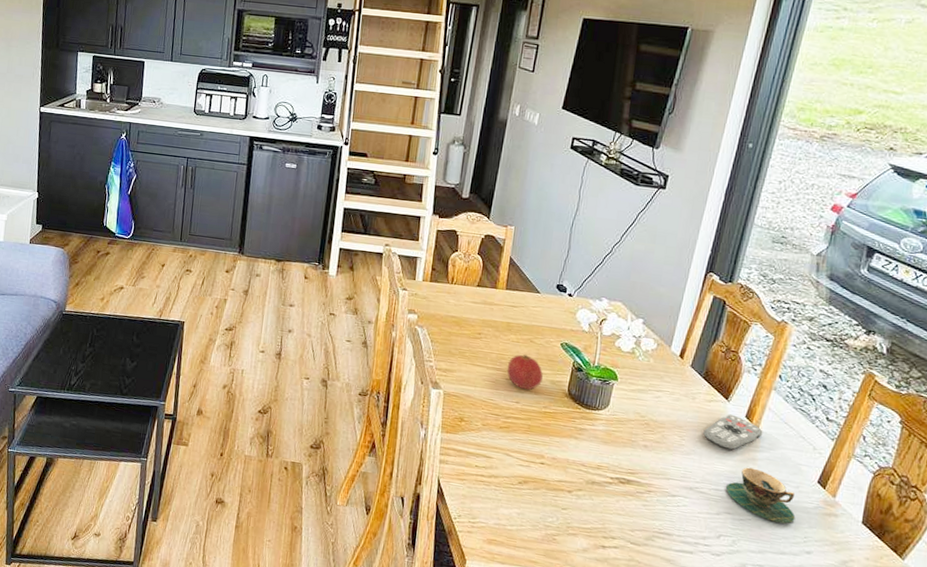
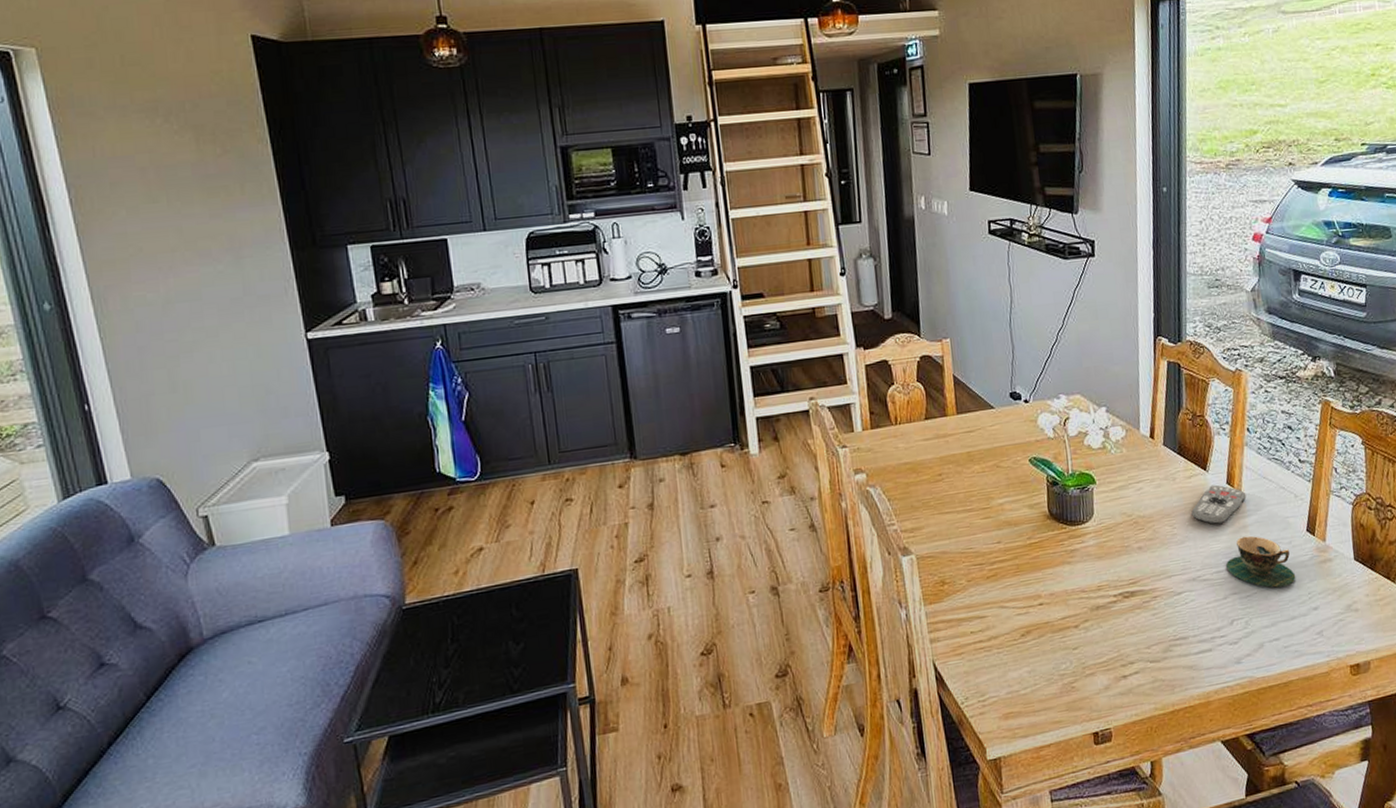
fruit: present [506,354,543,390] -> none [978,484,1019,526]

